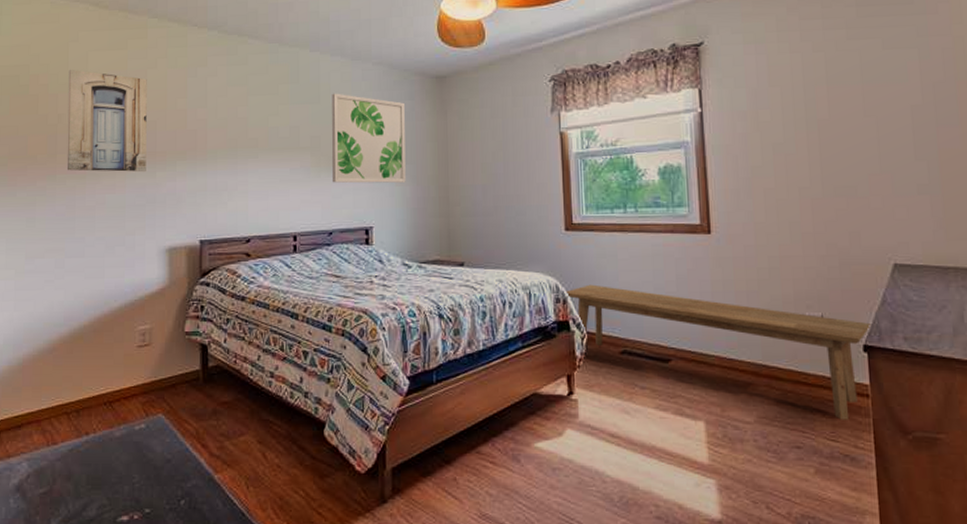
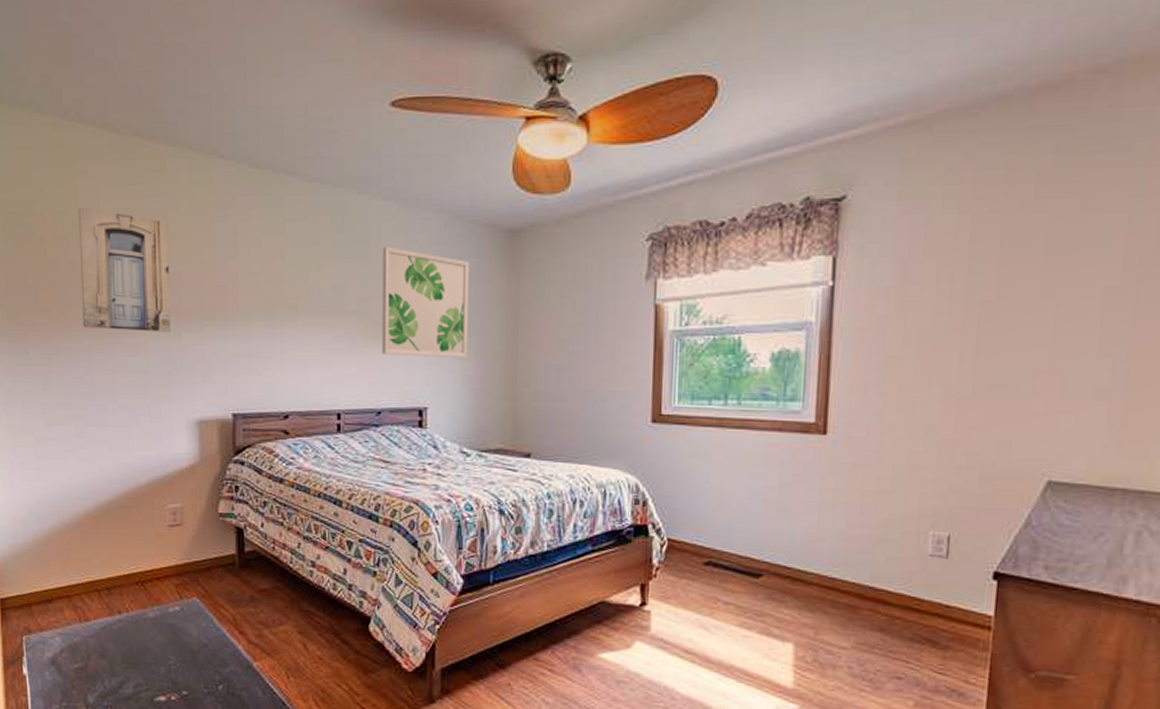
bench: present [565,284,872,420] -> none [646,486,1008,653]

